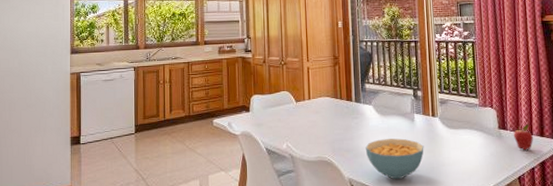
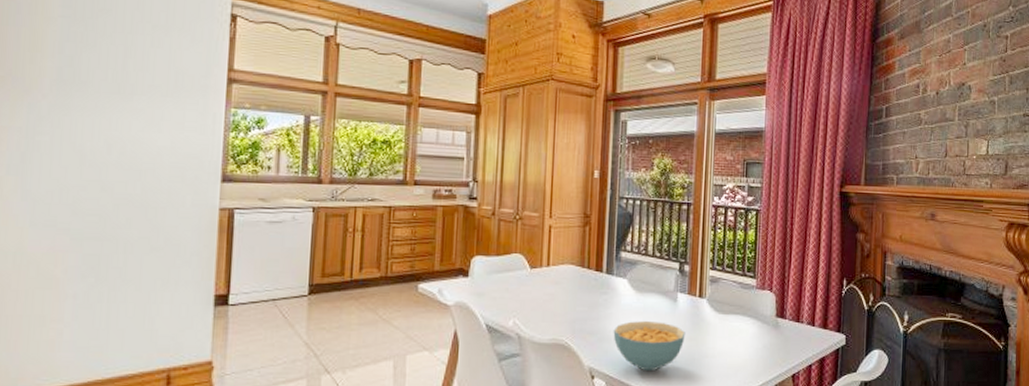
fruit: present [514,123,533,151] -> none [792,312,814,344]

